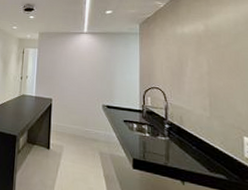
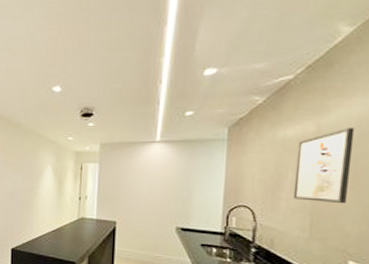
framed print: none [193,28,235,88] -> present [293,128,355,204]

